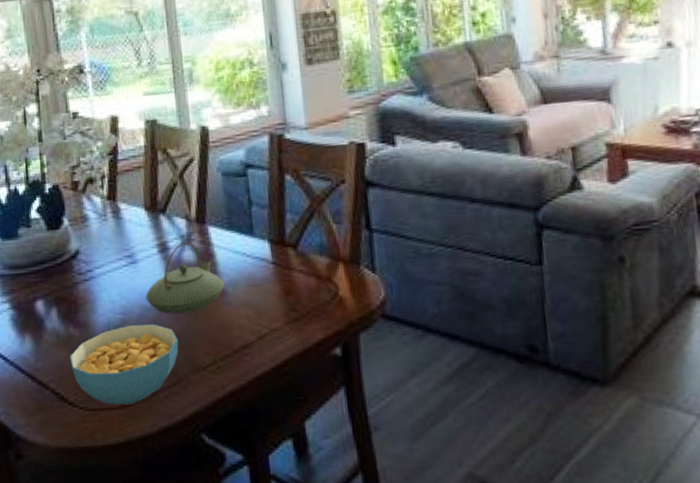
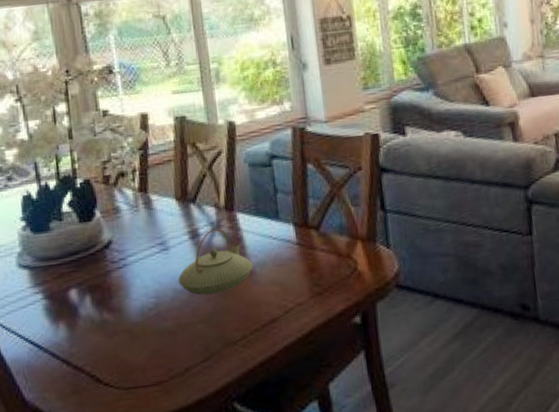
cereal bowl: present [70,324,179,405] -> none [105,305,211,382]

